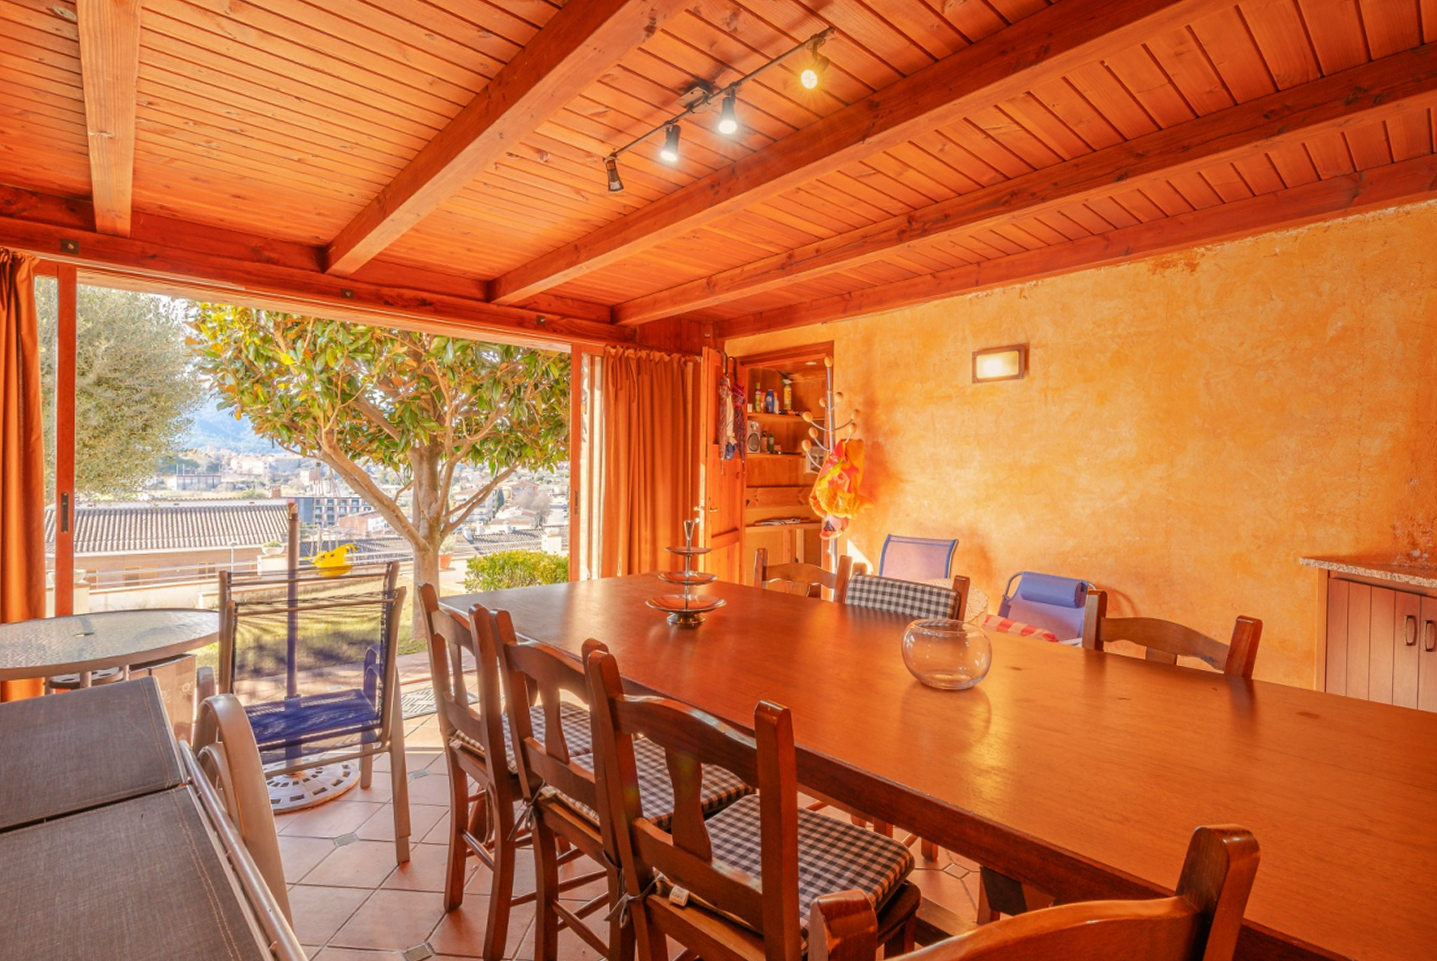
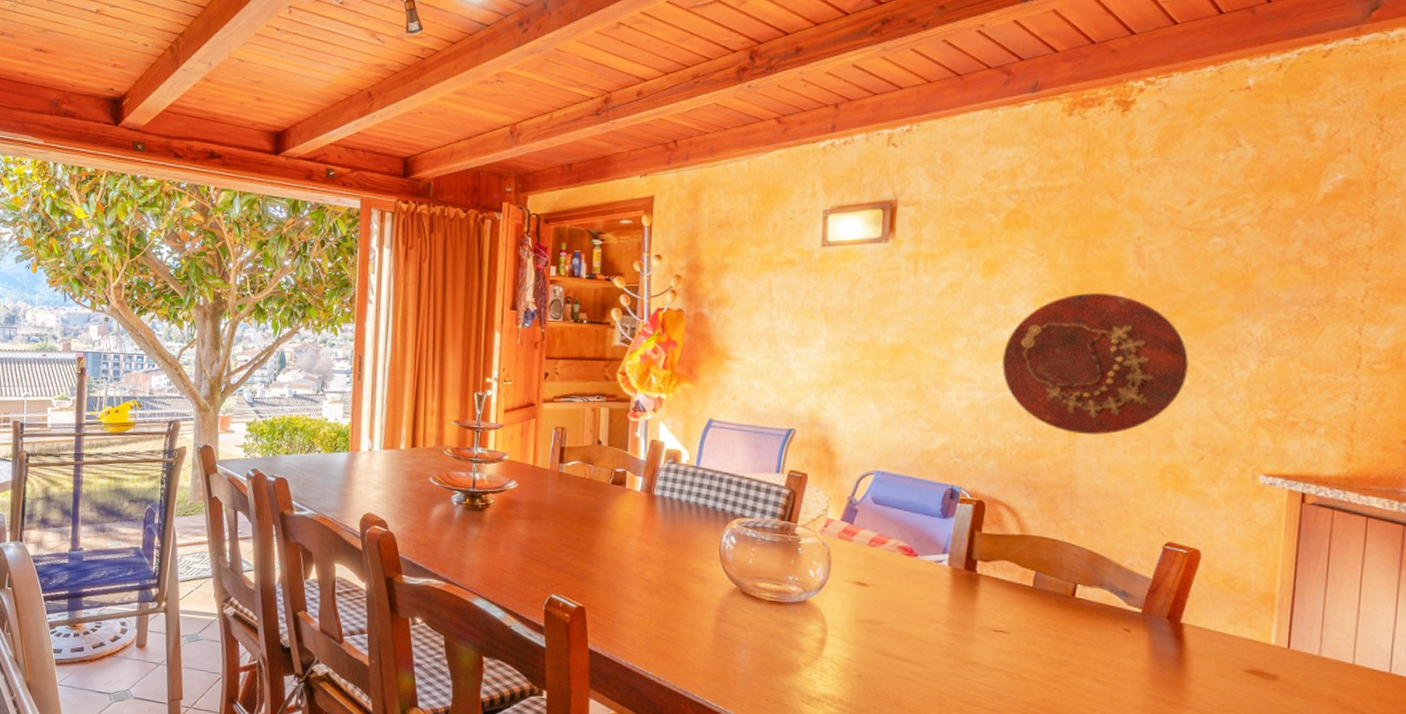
decorative platter: none [1115,418,1246,532] -> present [1002,293,1189,435]

